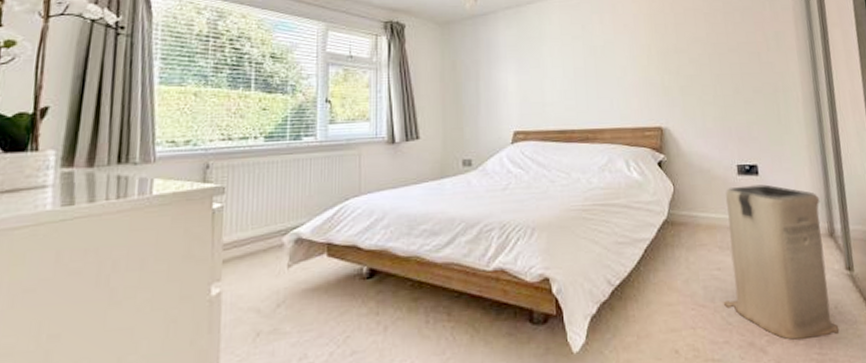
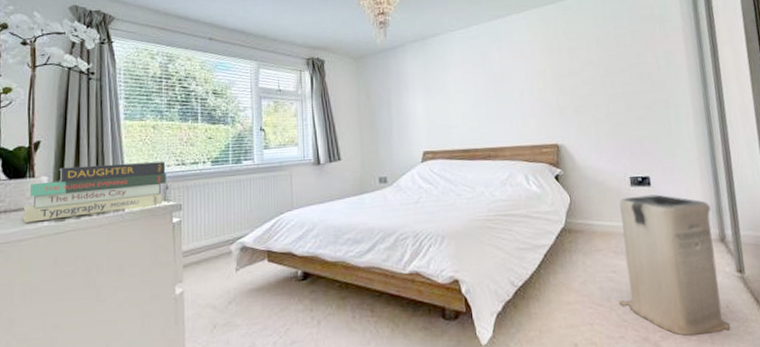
books: none [18,135,208,207] -> present [22,161,166,223]

